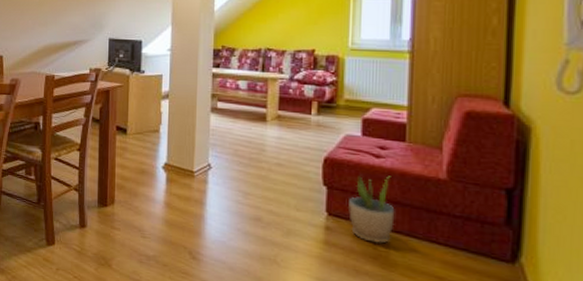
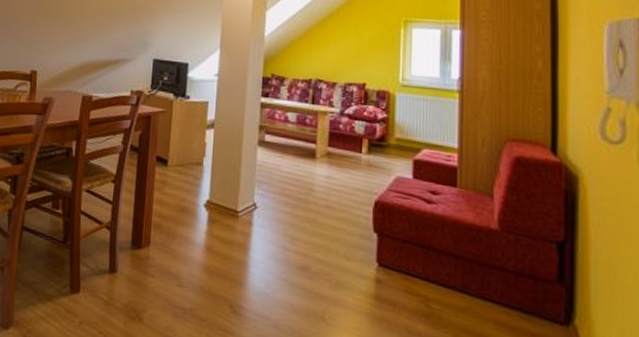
potted plant: present [348,176,395,244] -> none [400,223,447,300]

